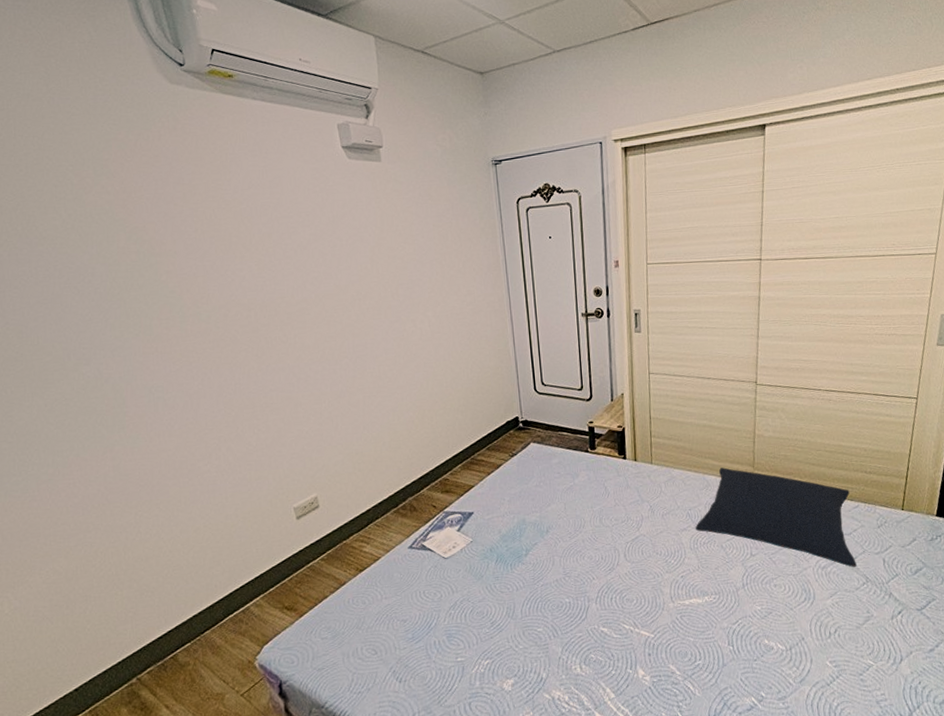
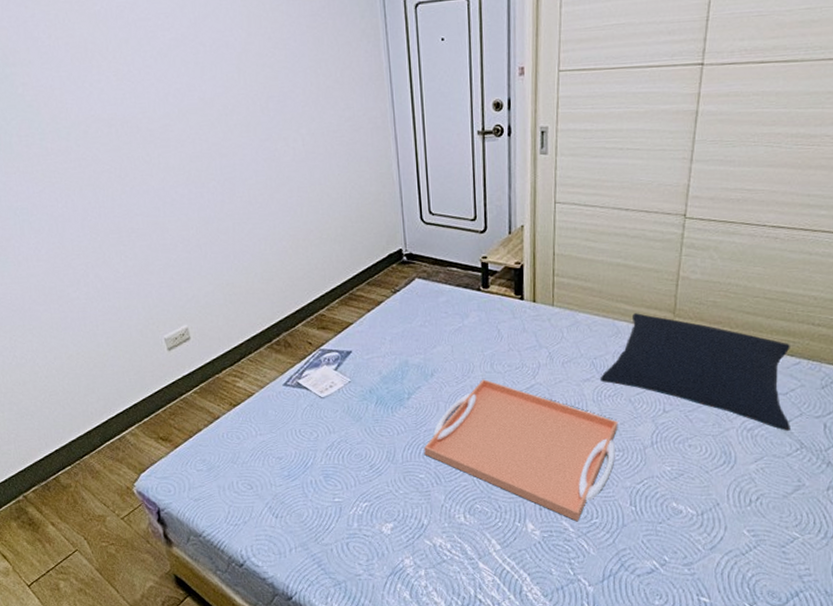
serving tray: none [541,533,714,665] -> present [424,379,618,522]

